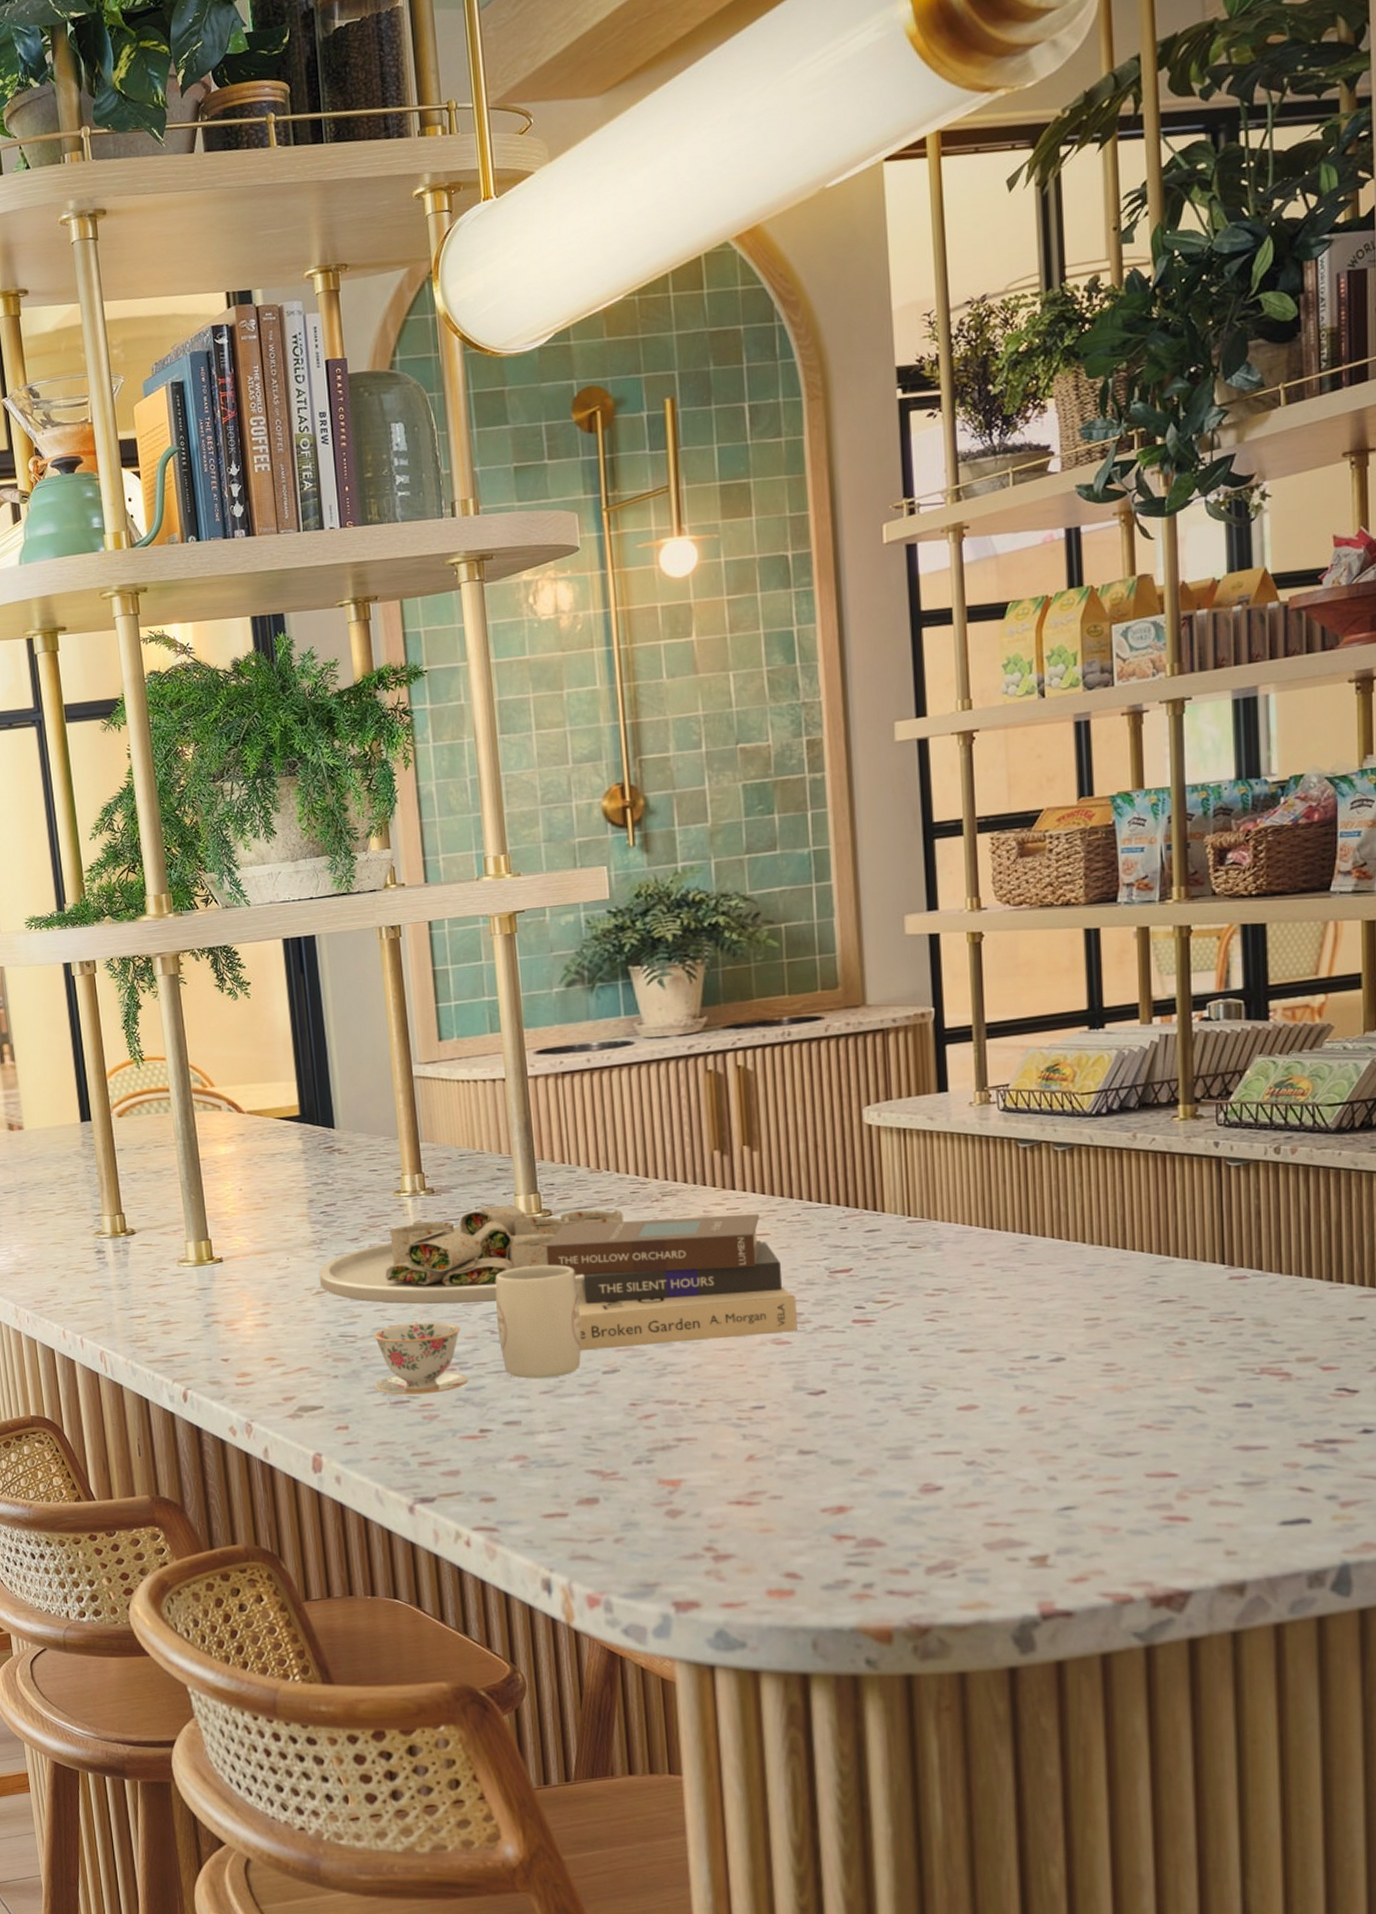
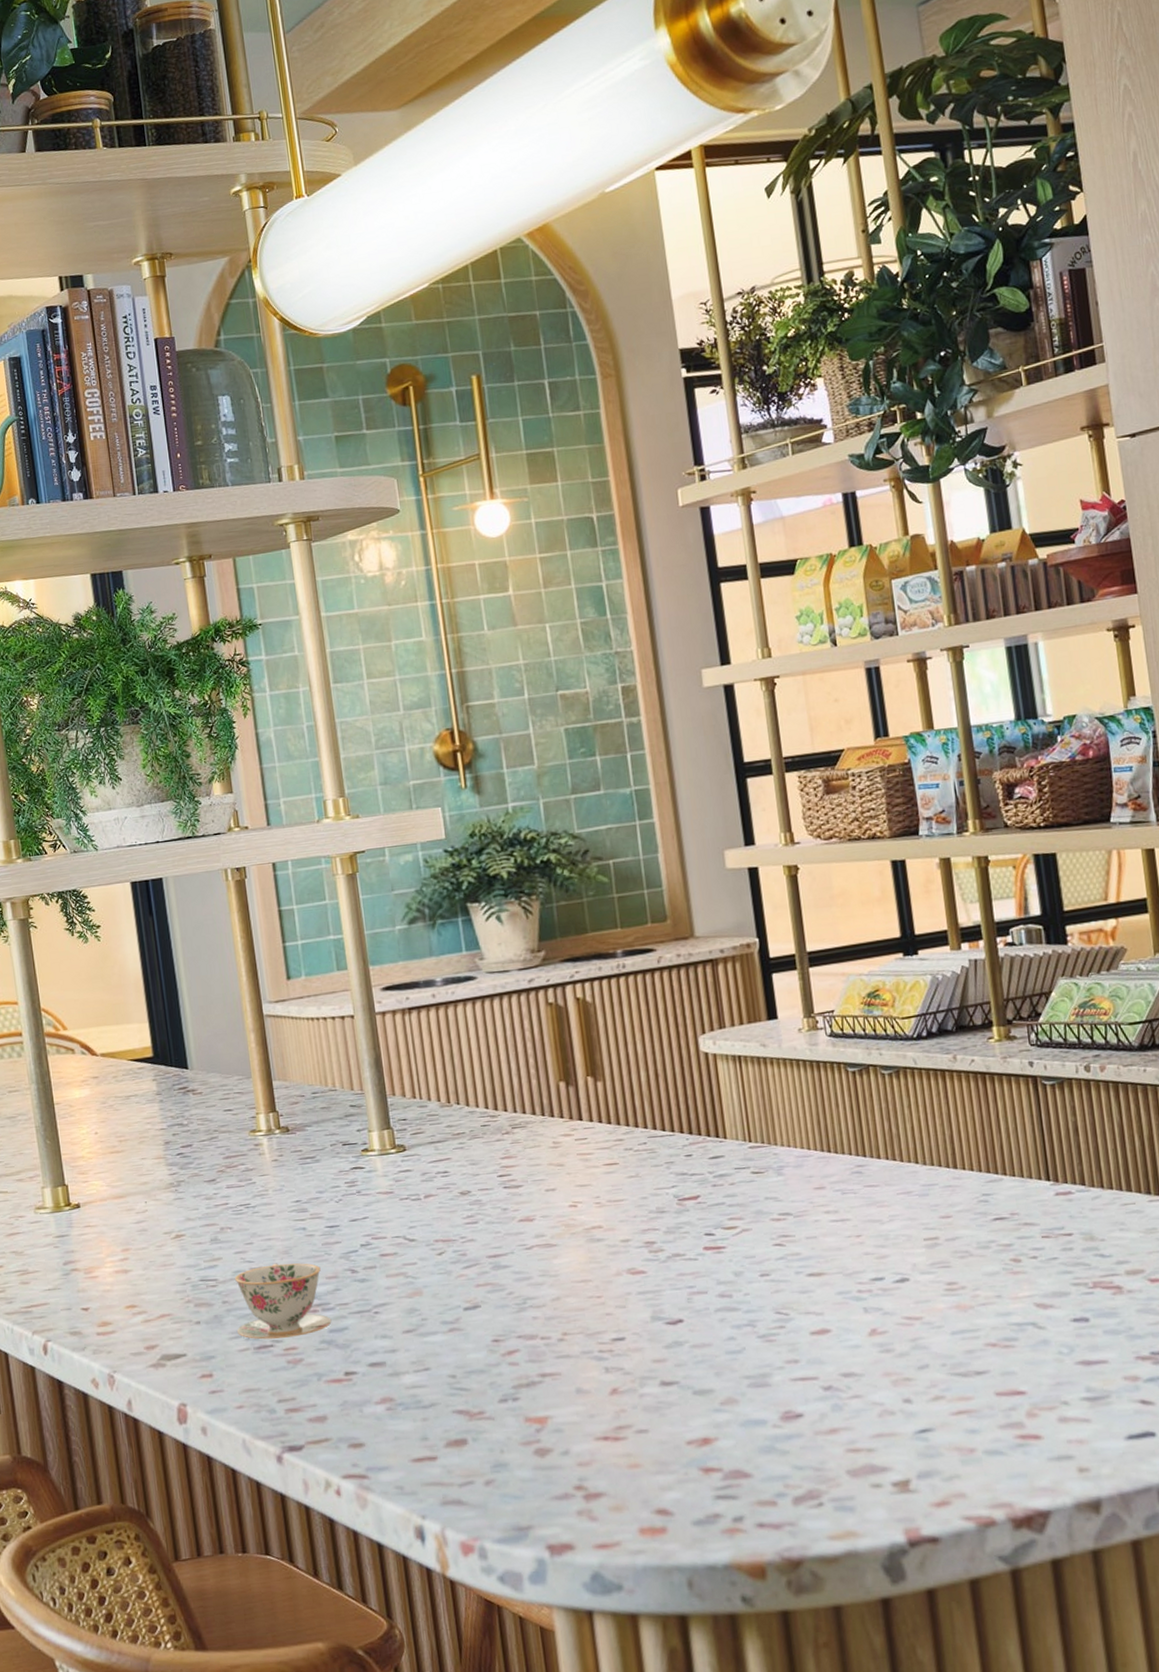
platter: present [318,1205,624,1304] -> none [177,1142,476,1245]
mug: present [495,1264,582,1379] -> none [353,1200,442,1318]
books: present [546,1214,797,1350] -> none [402,1144,651,1287]

